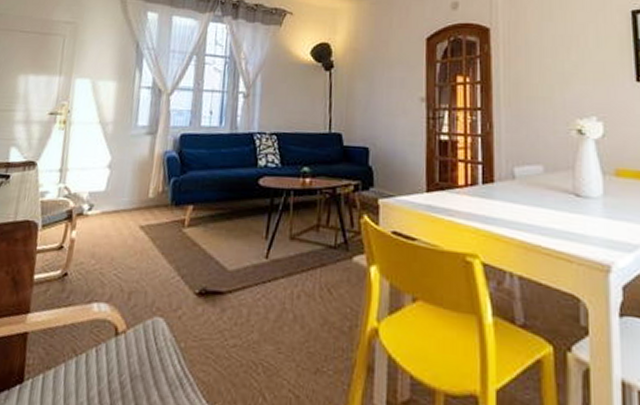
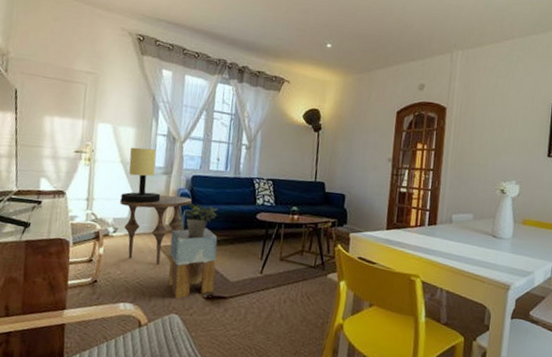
table lamp: none [97,104,144,173] -> present [120,147,161,204]
side table: none [97,160,180,252] -> present [120,195,192,266]
stool: none [151,199,212,296] -> present [168,227,218,299]
potted plant: none [170,168,212,212] -> present [184,202,218,237]

